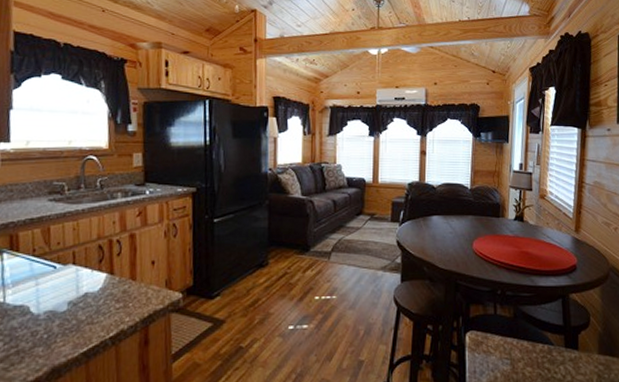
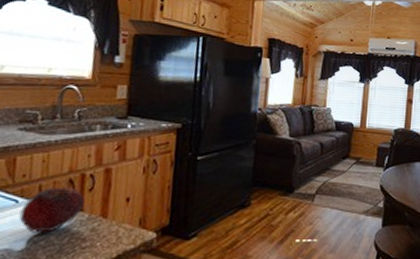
fruit: none [58,252,114,296] -> present [18,187,85,233]

